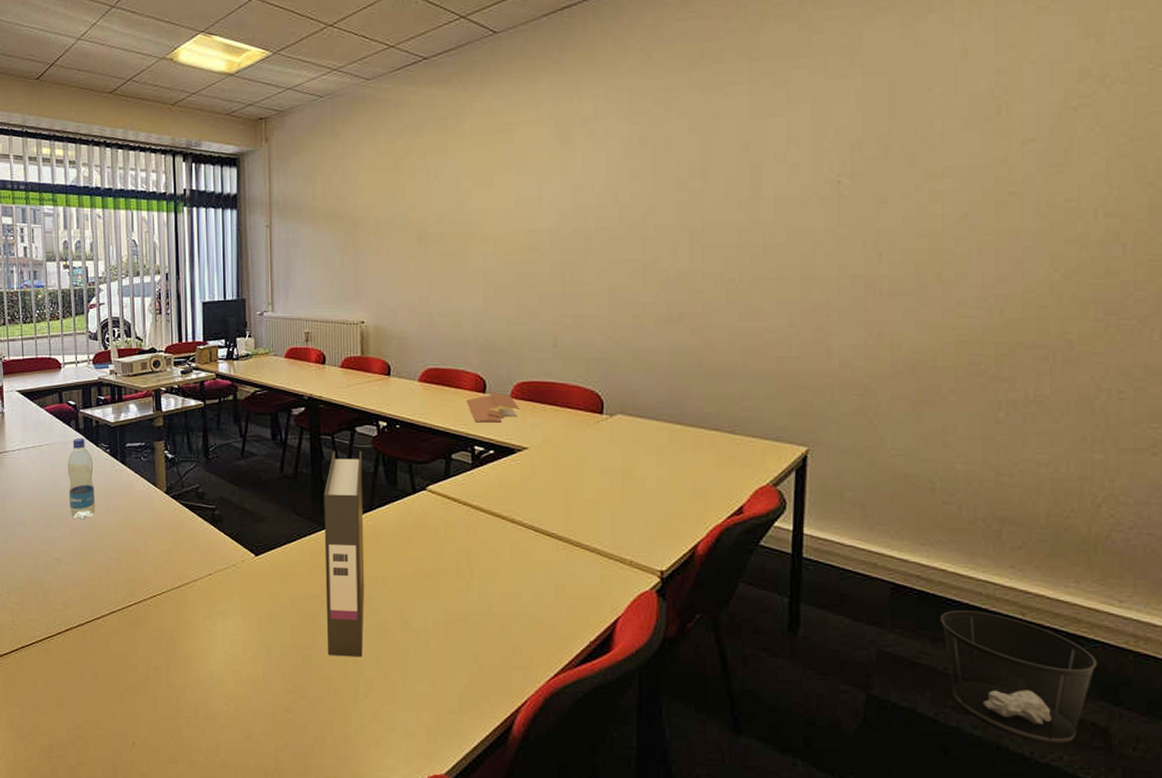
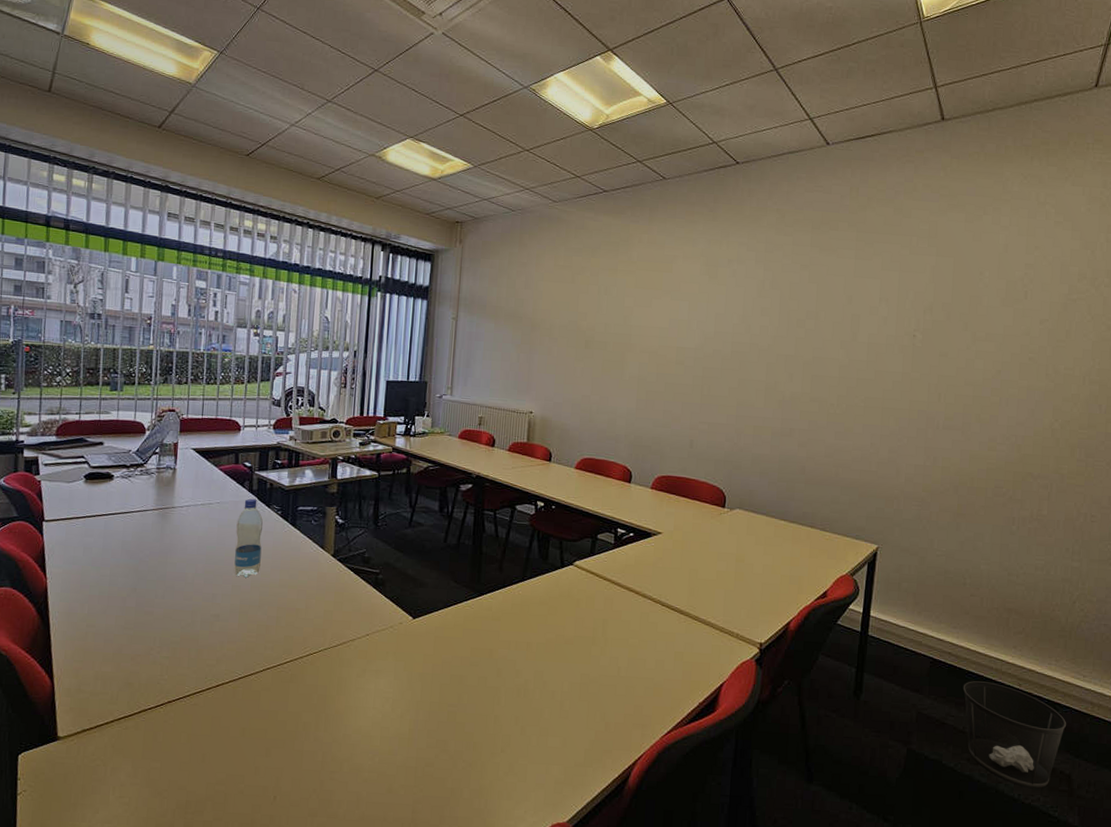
binder: present [323,451,365,658] -> none [472,525,520,715]
papers: present [466,391,520,423] -> none [614,482,658,510]

